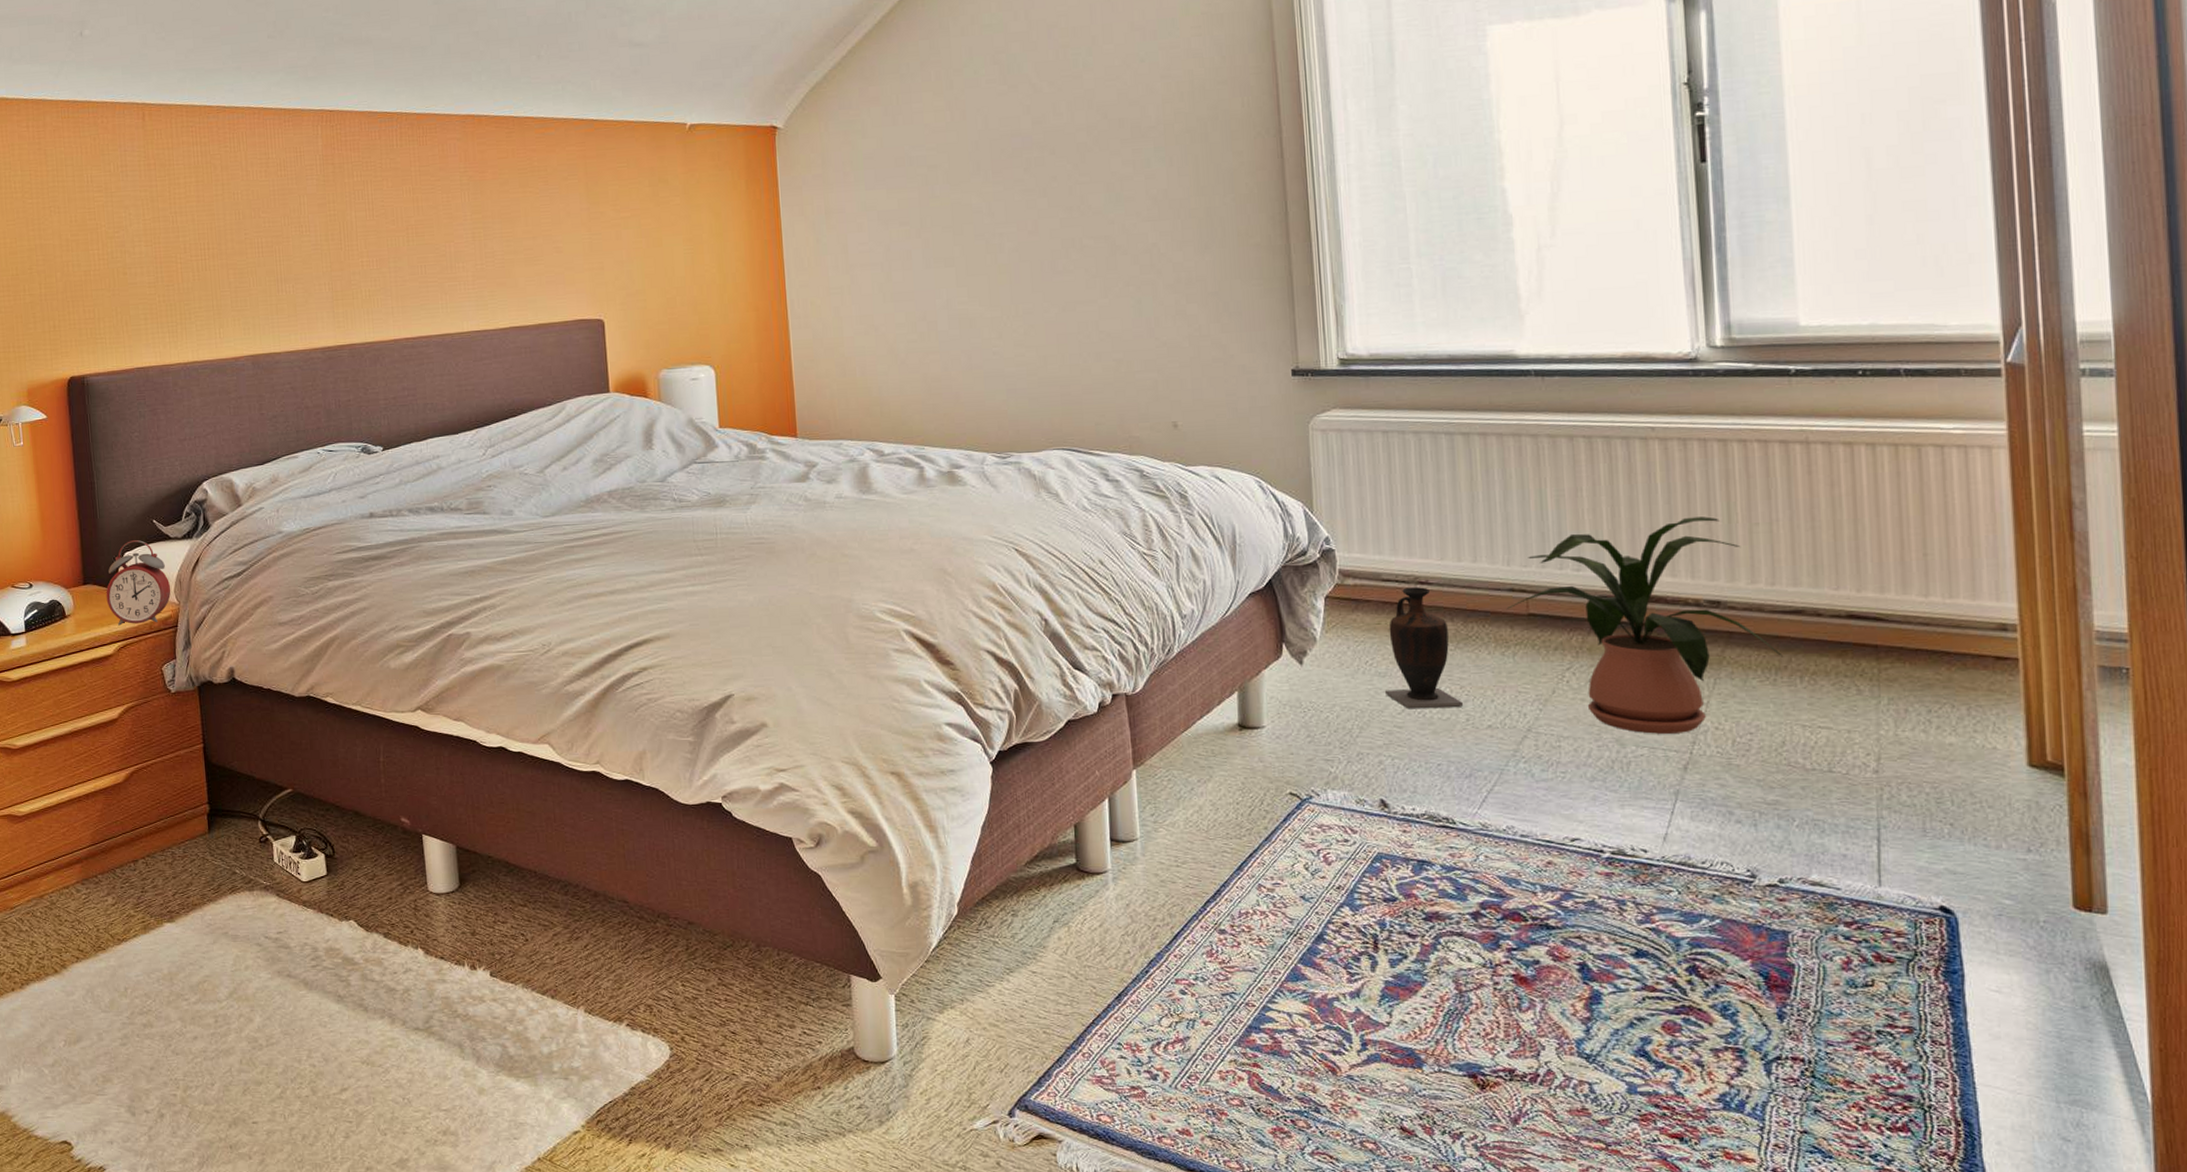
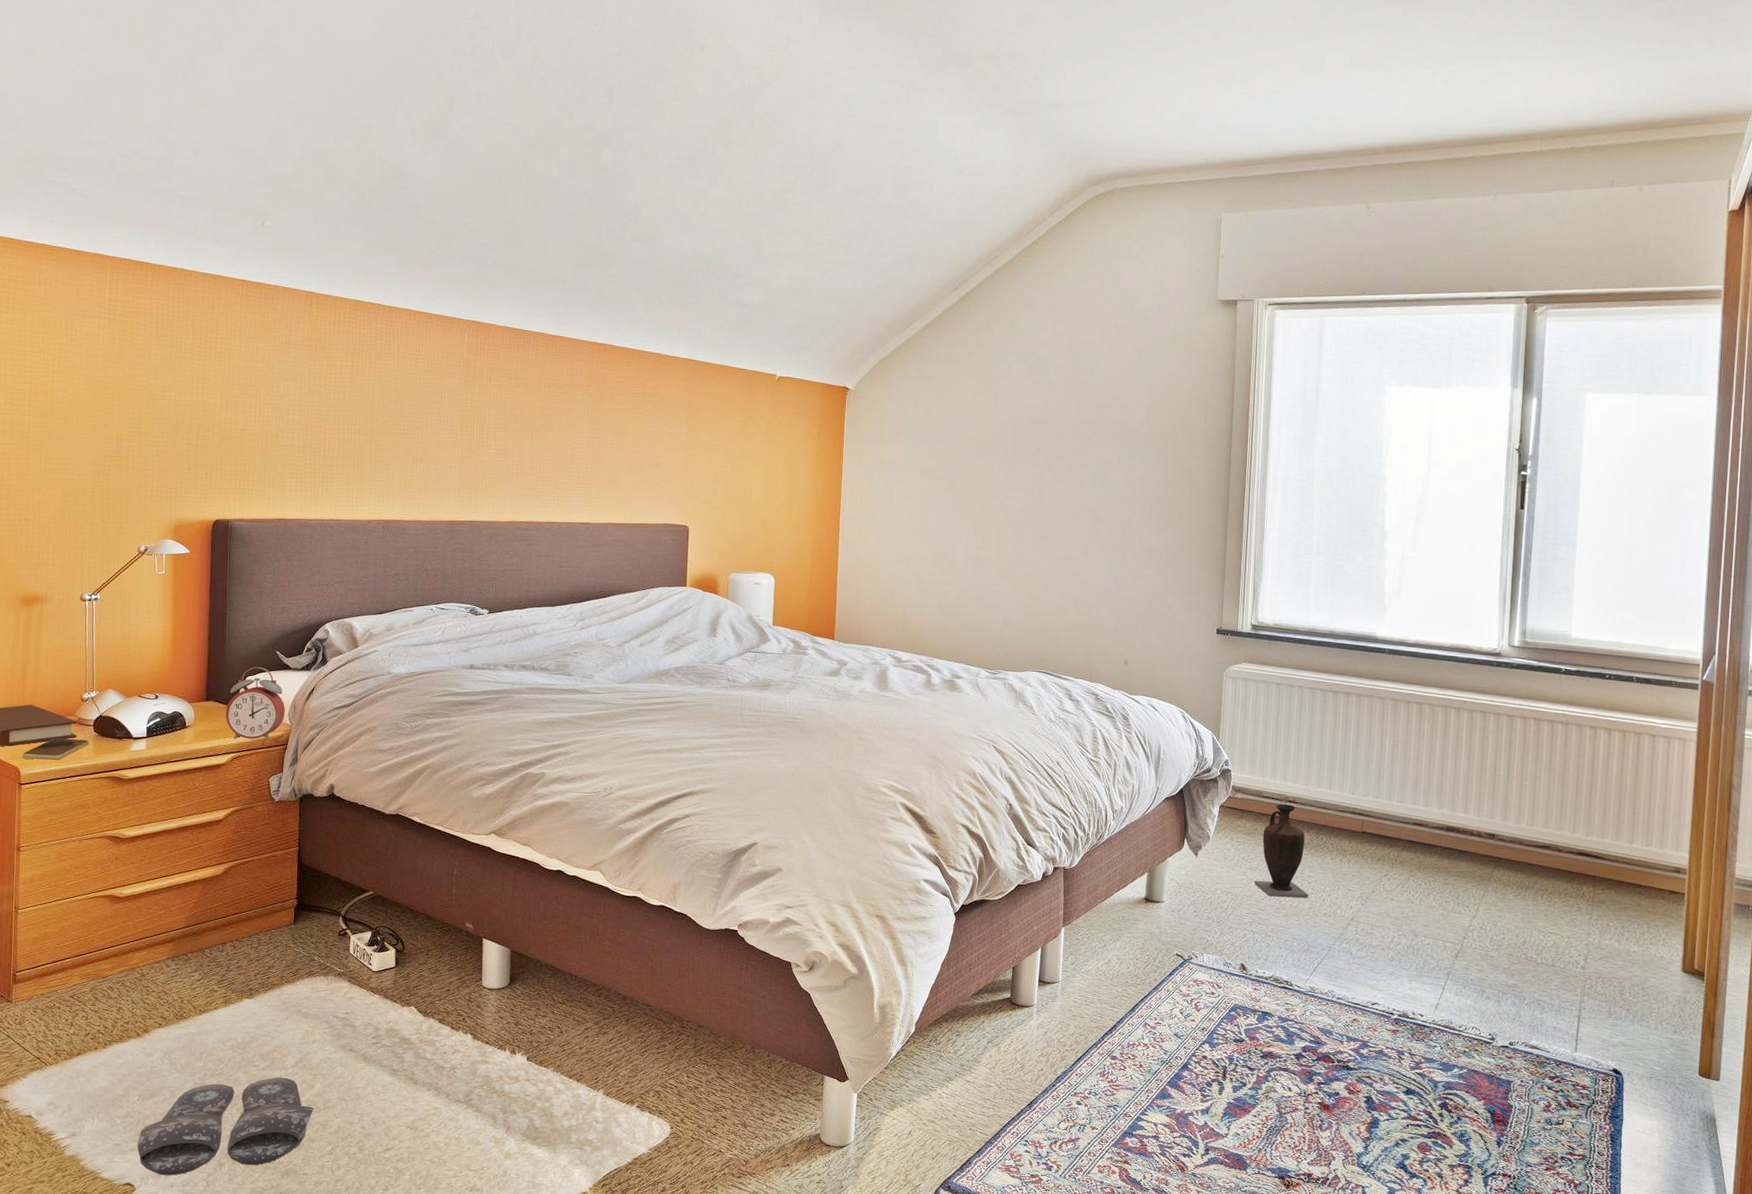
slippers: none [69,1011,256,1131] -> present [138,1077,314,1176]
house plant: present [1506,516,1783,734] -> none [1347,770,1532,930]

